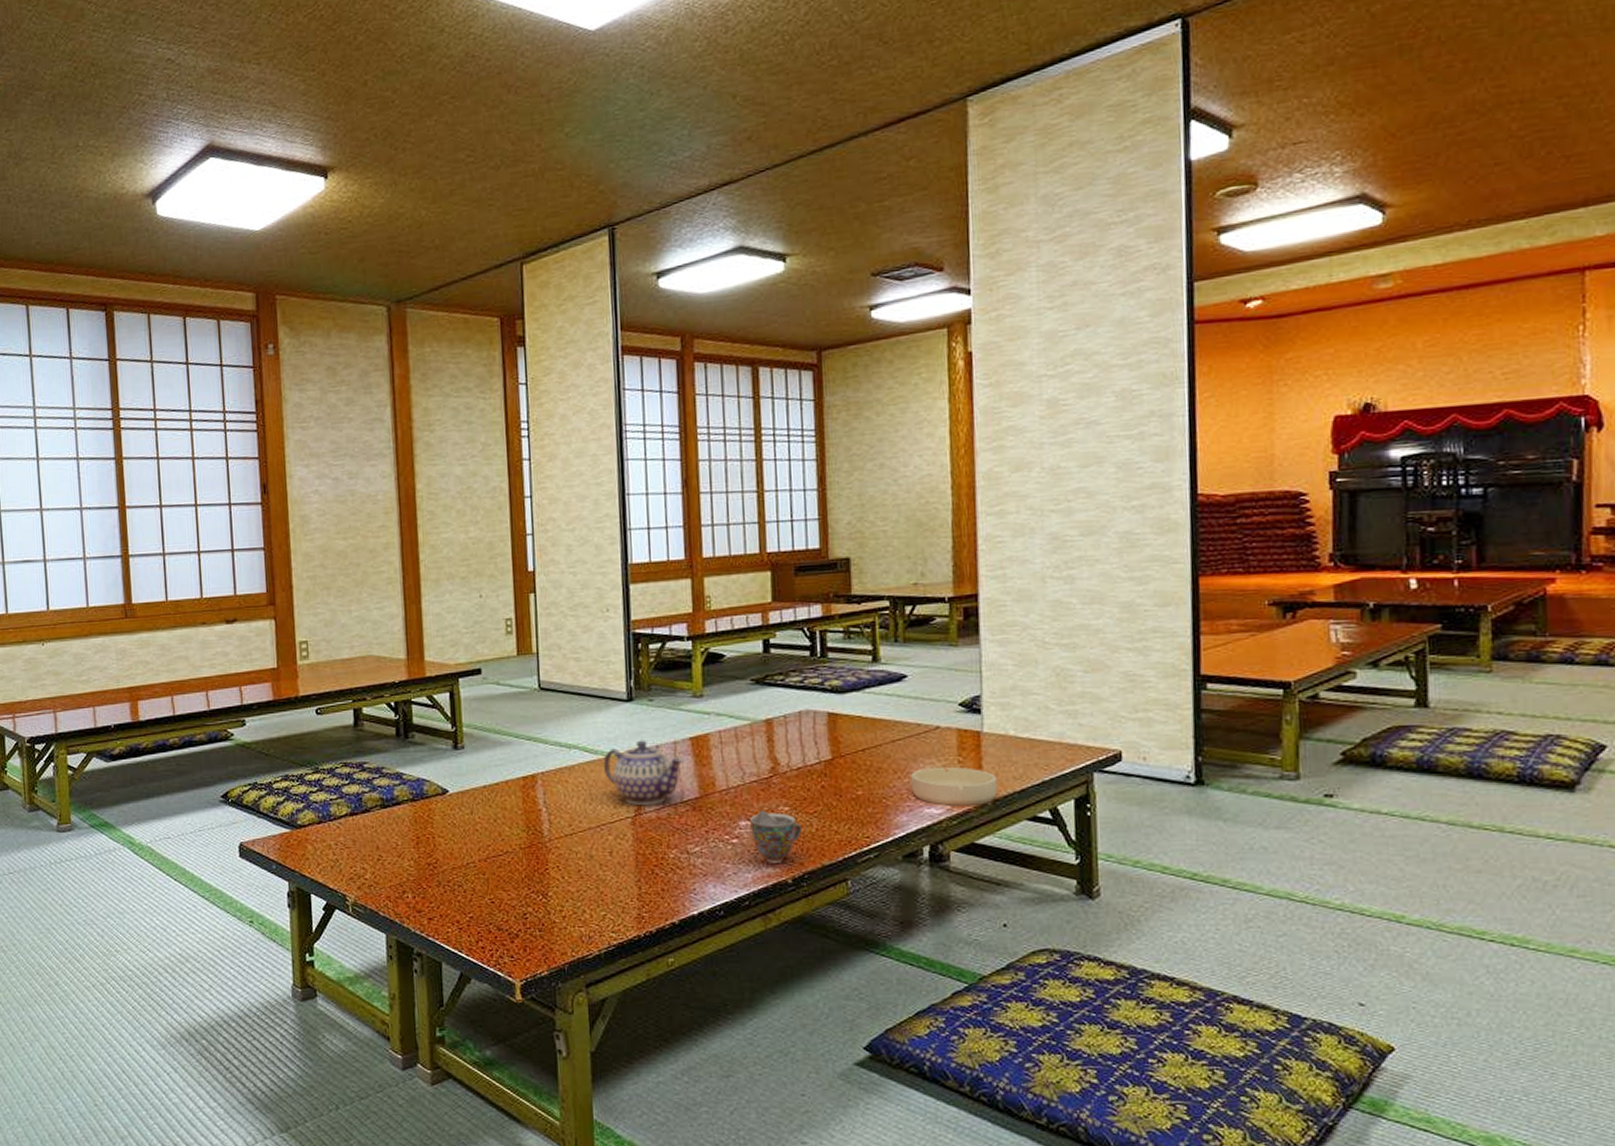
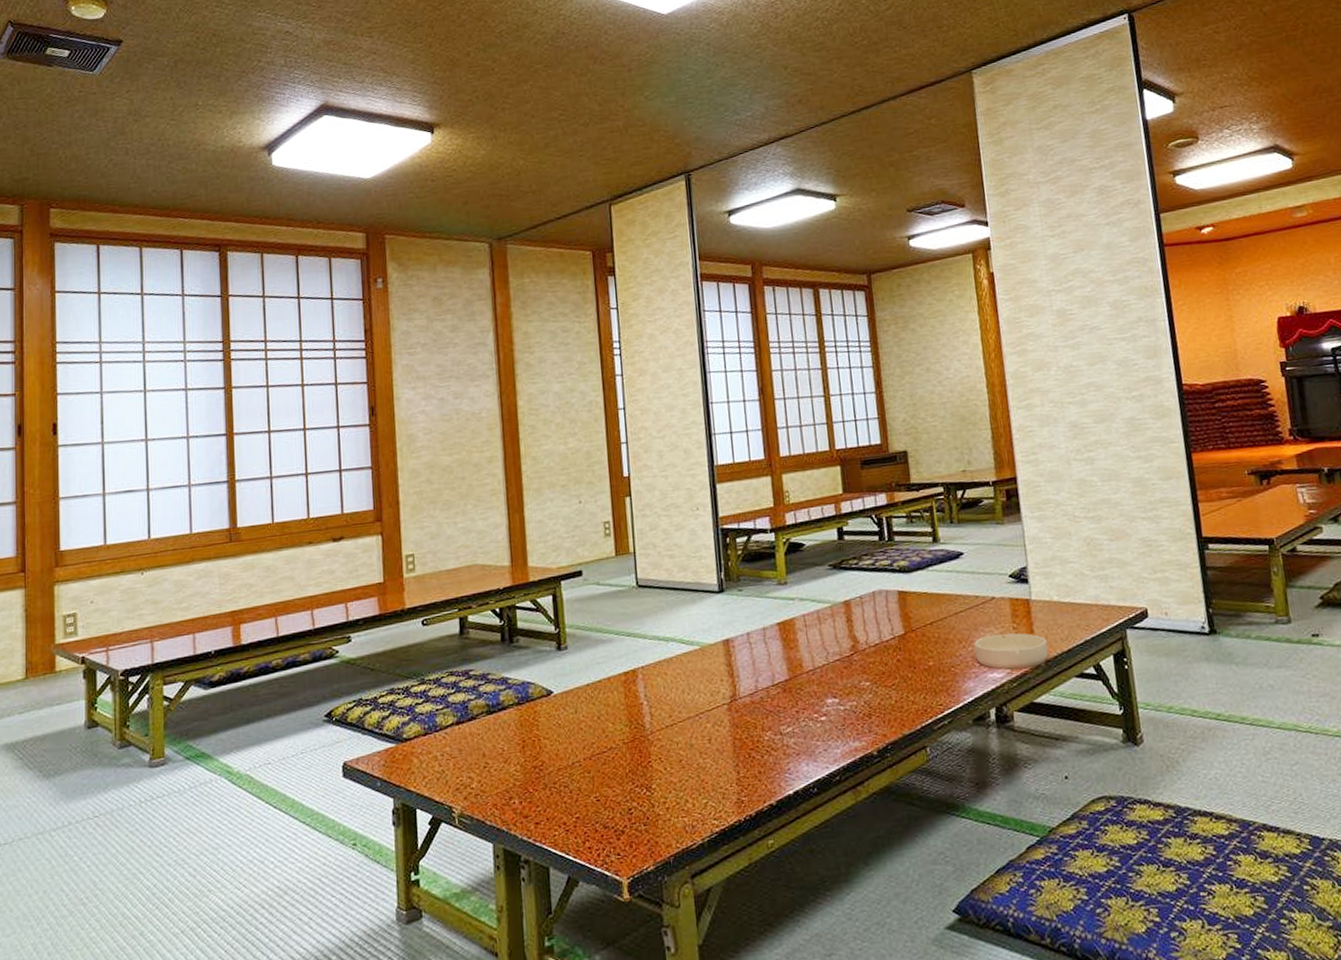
teapot: present [603,740,685,806] -> none [699,628,774,692]
teacup: present [750,810,803,863] -> none [836,686,884,737]

